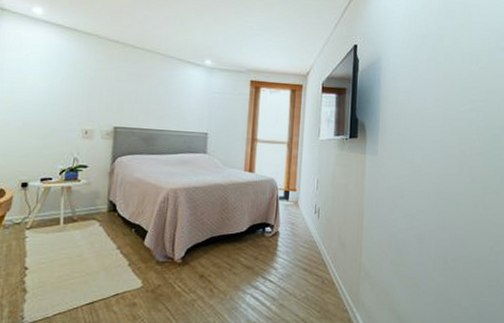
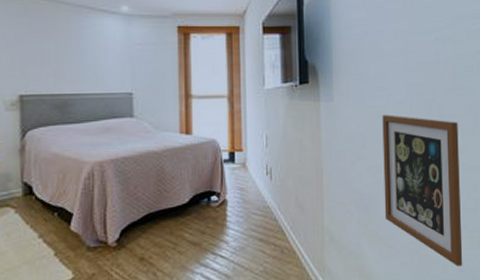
picture frame: none [415,171,485,311] -> present [382,115,463,267]

